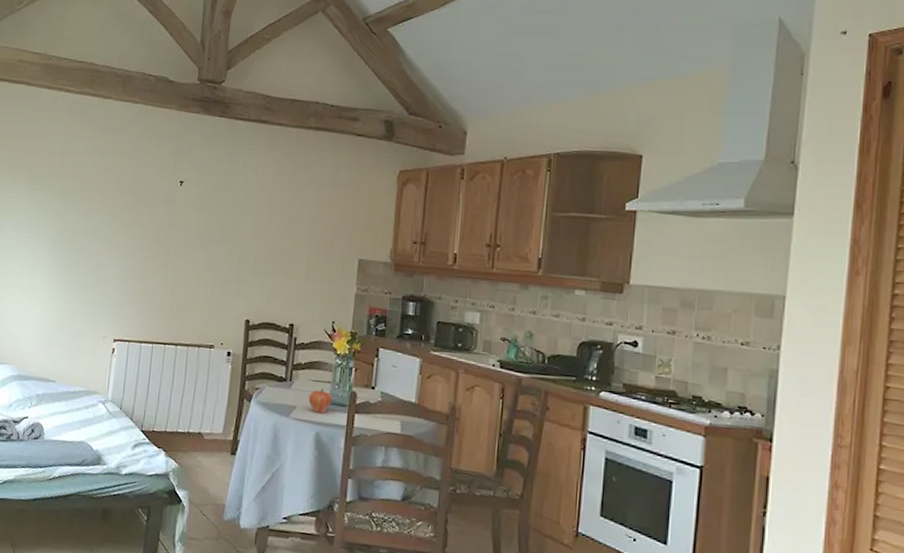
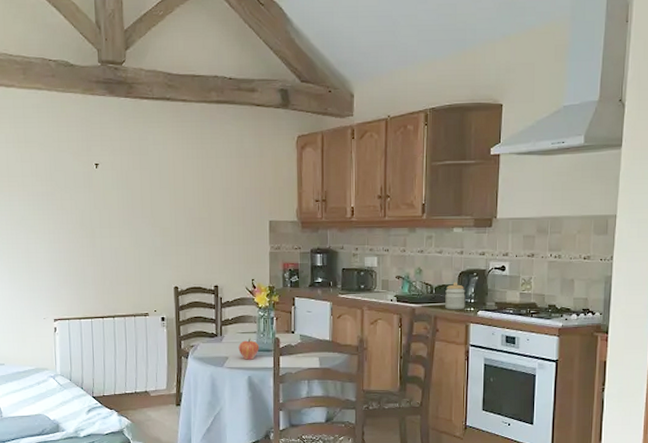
jar: none [559,353,586,388] -> present [445,282,465,310]

